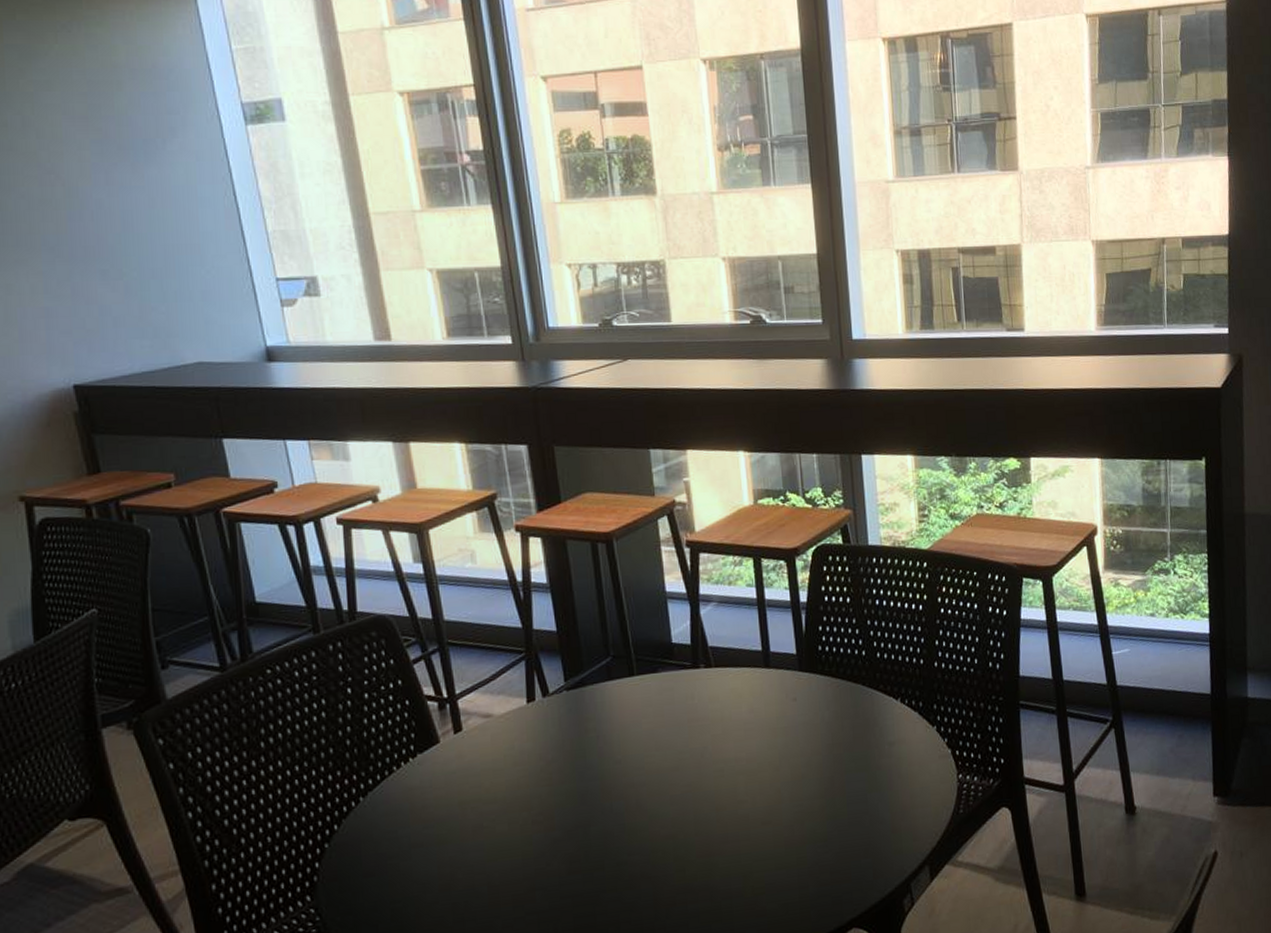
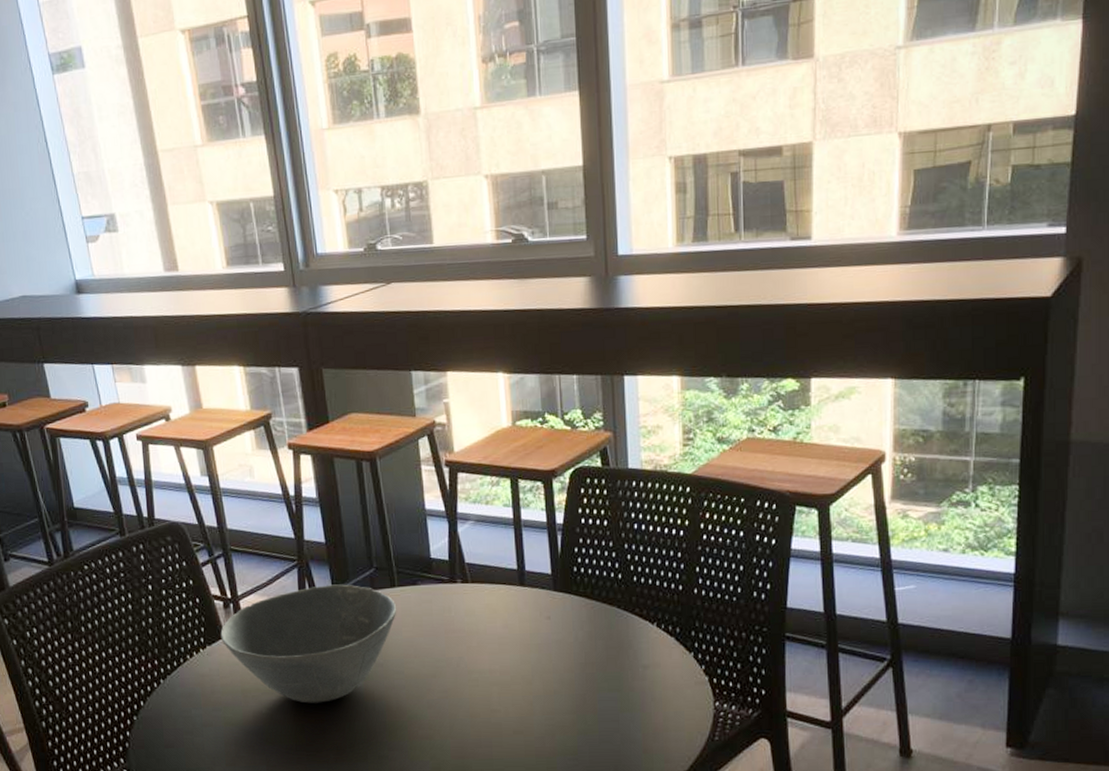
bowl: none [434,675,636,811] -> present [220,584,397,703]

